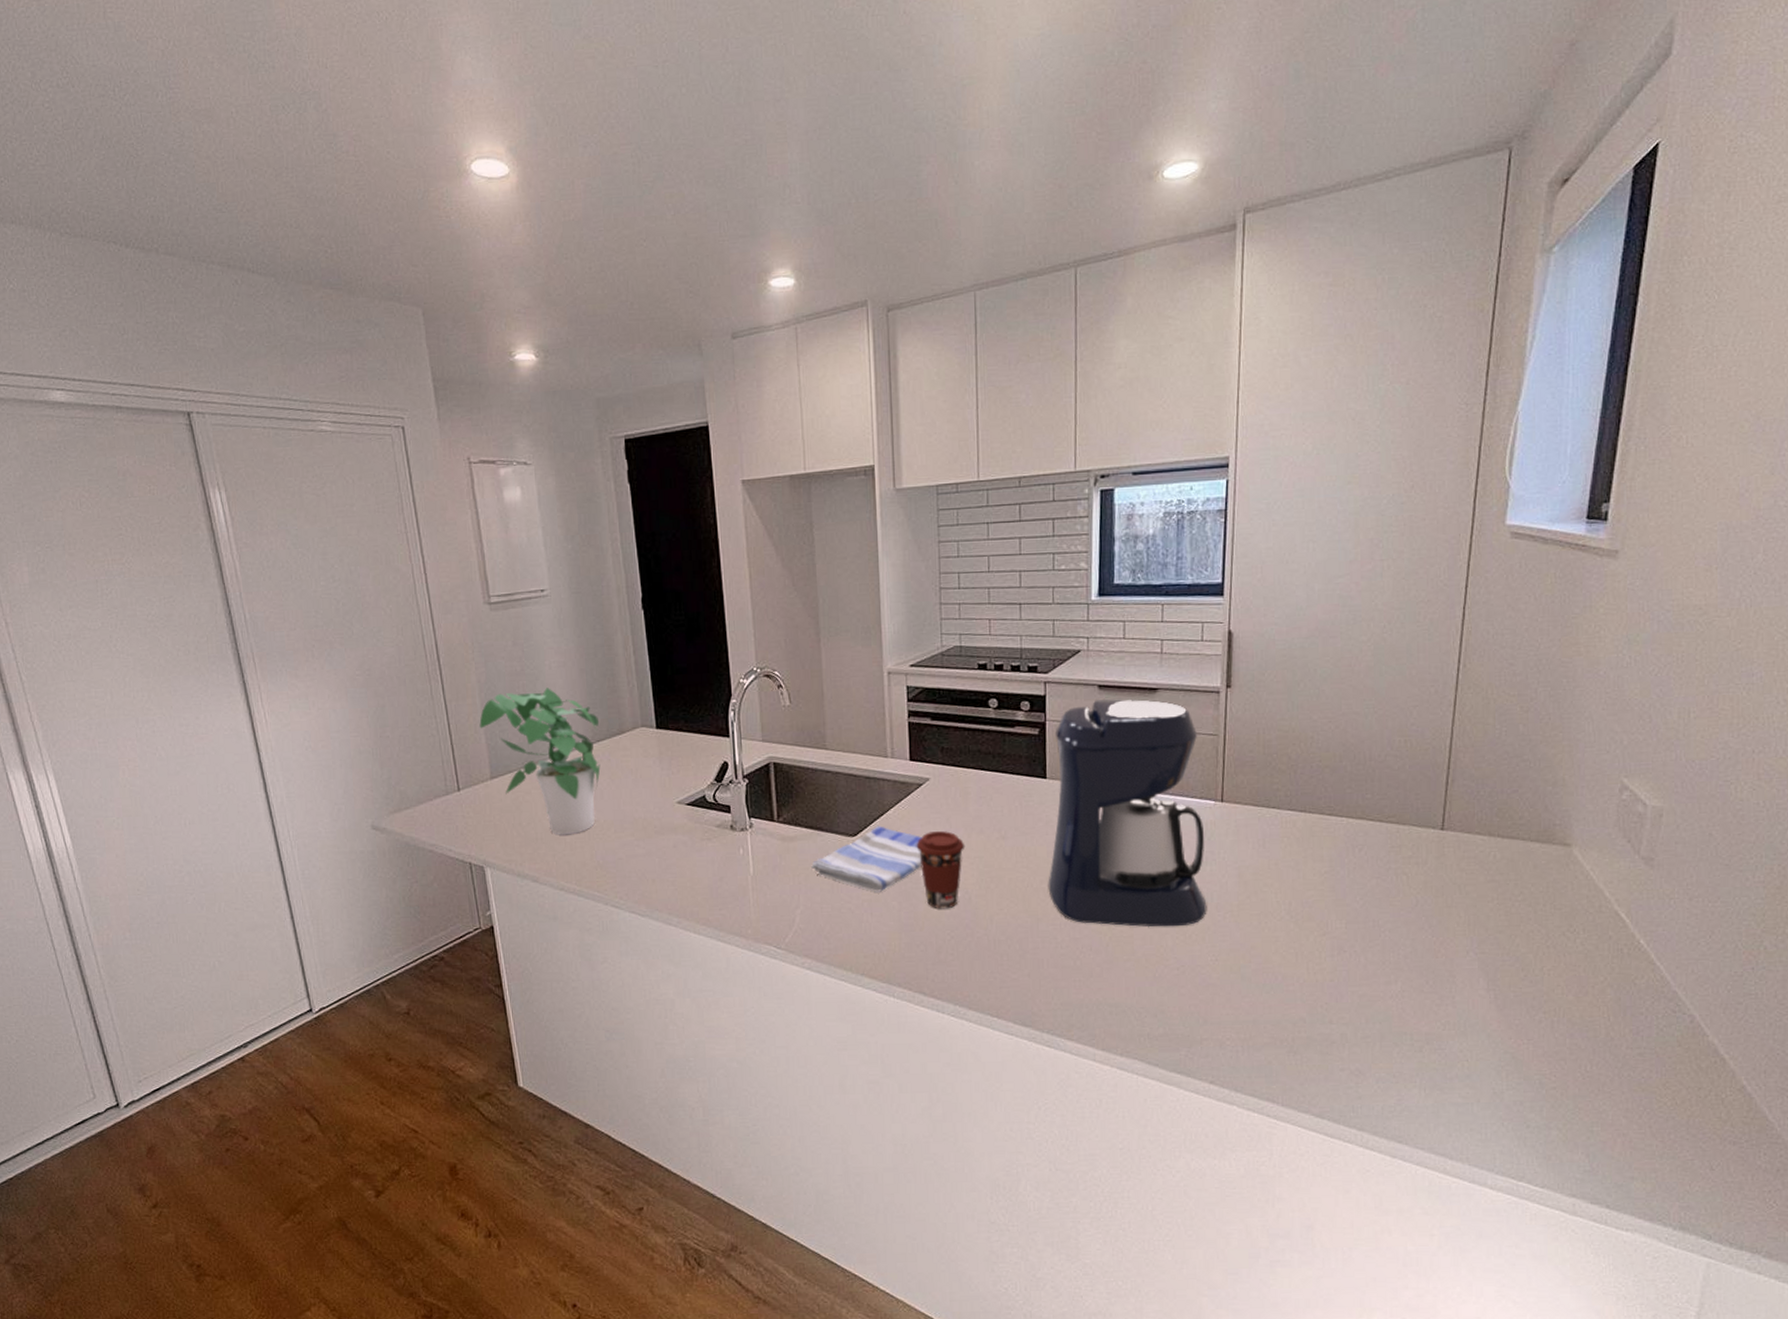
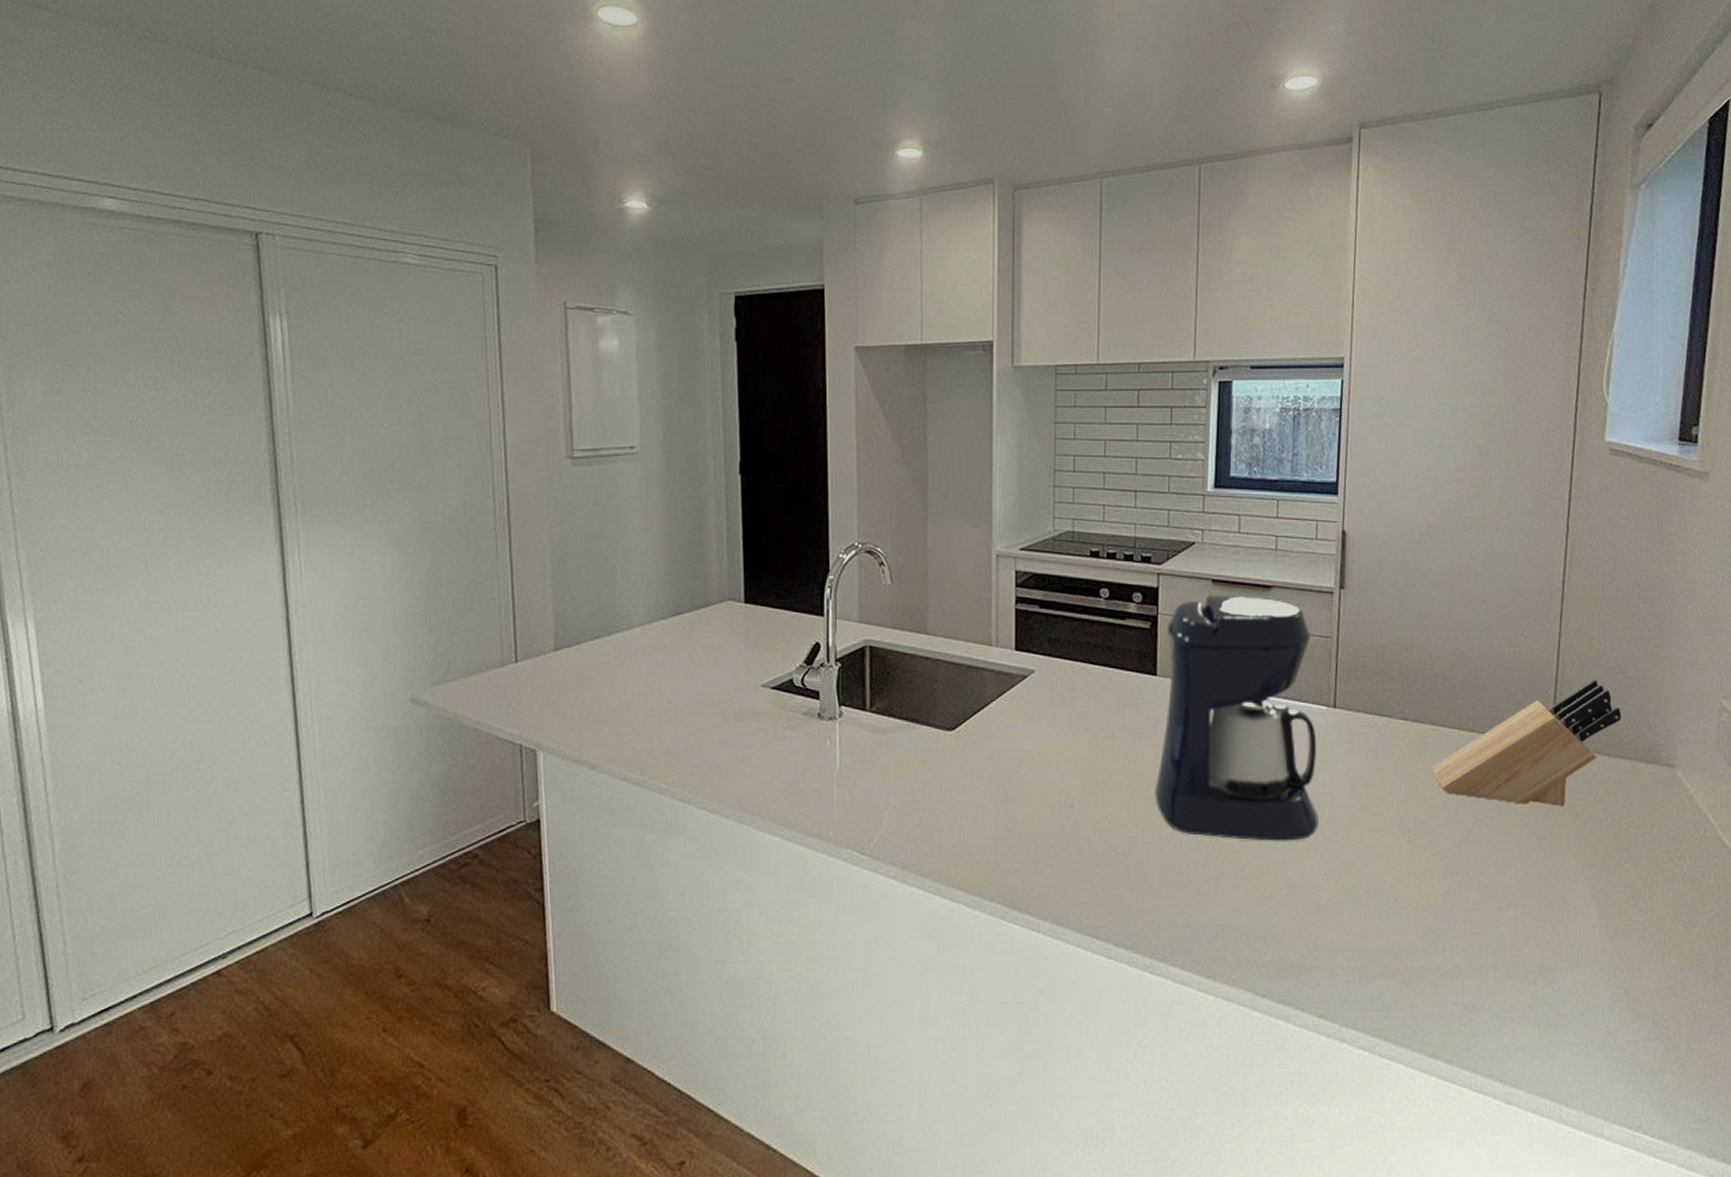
potted plant: present [479,688,601,835] -> none [547,552,683,717]
dish towel: present [811,826,922,892] -> none [903,720,1024,793]
coffee cup: present [916,830,965,909] -> none [1017,727,1070,815]
knife block: none [1320,764,1516,886] -> present [1432,679,1622,806]

